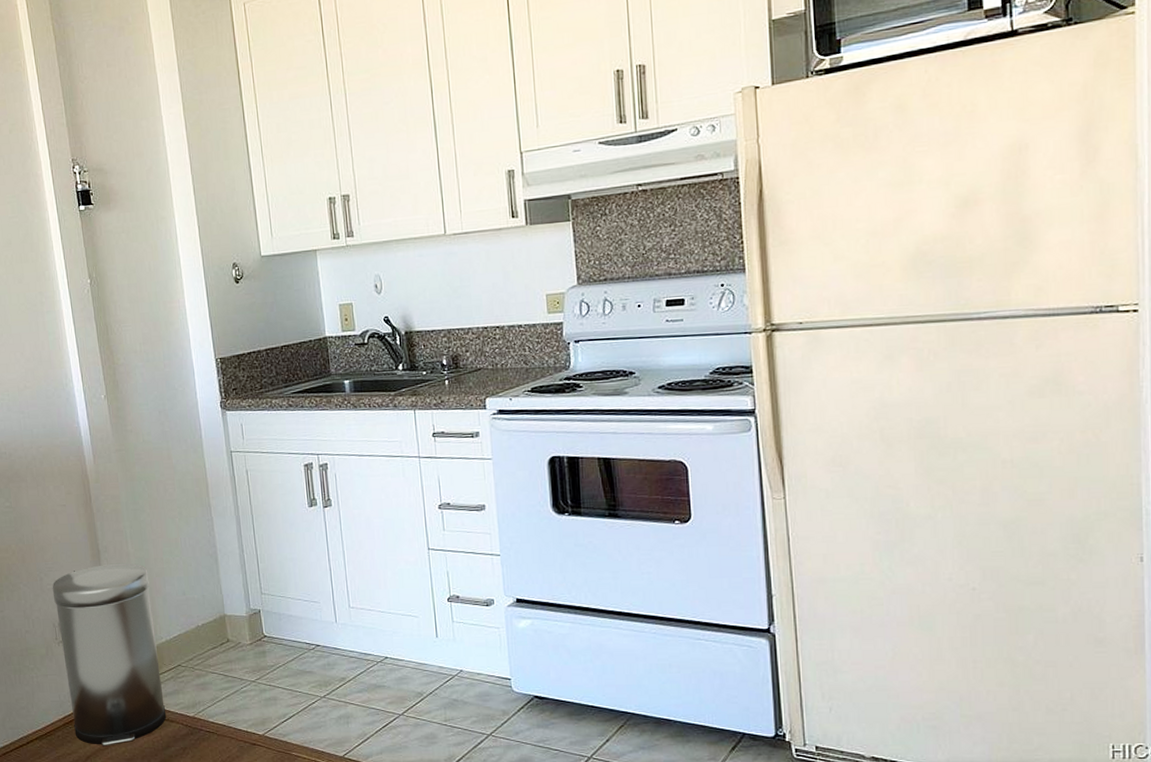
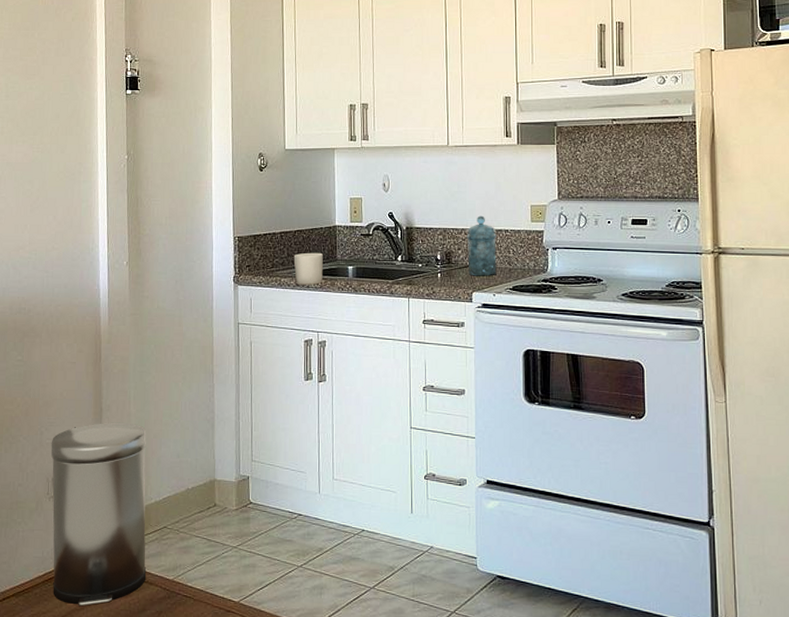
mug: none [283,368,317,406] -> present [293,252,323,286]
canister: none [474,311,512,380] -> present [466,215,497,276]

